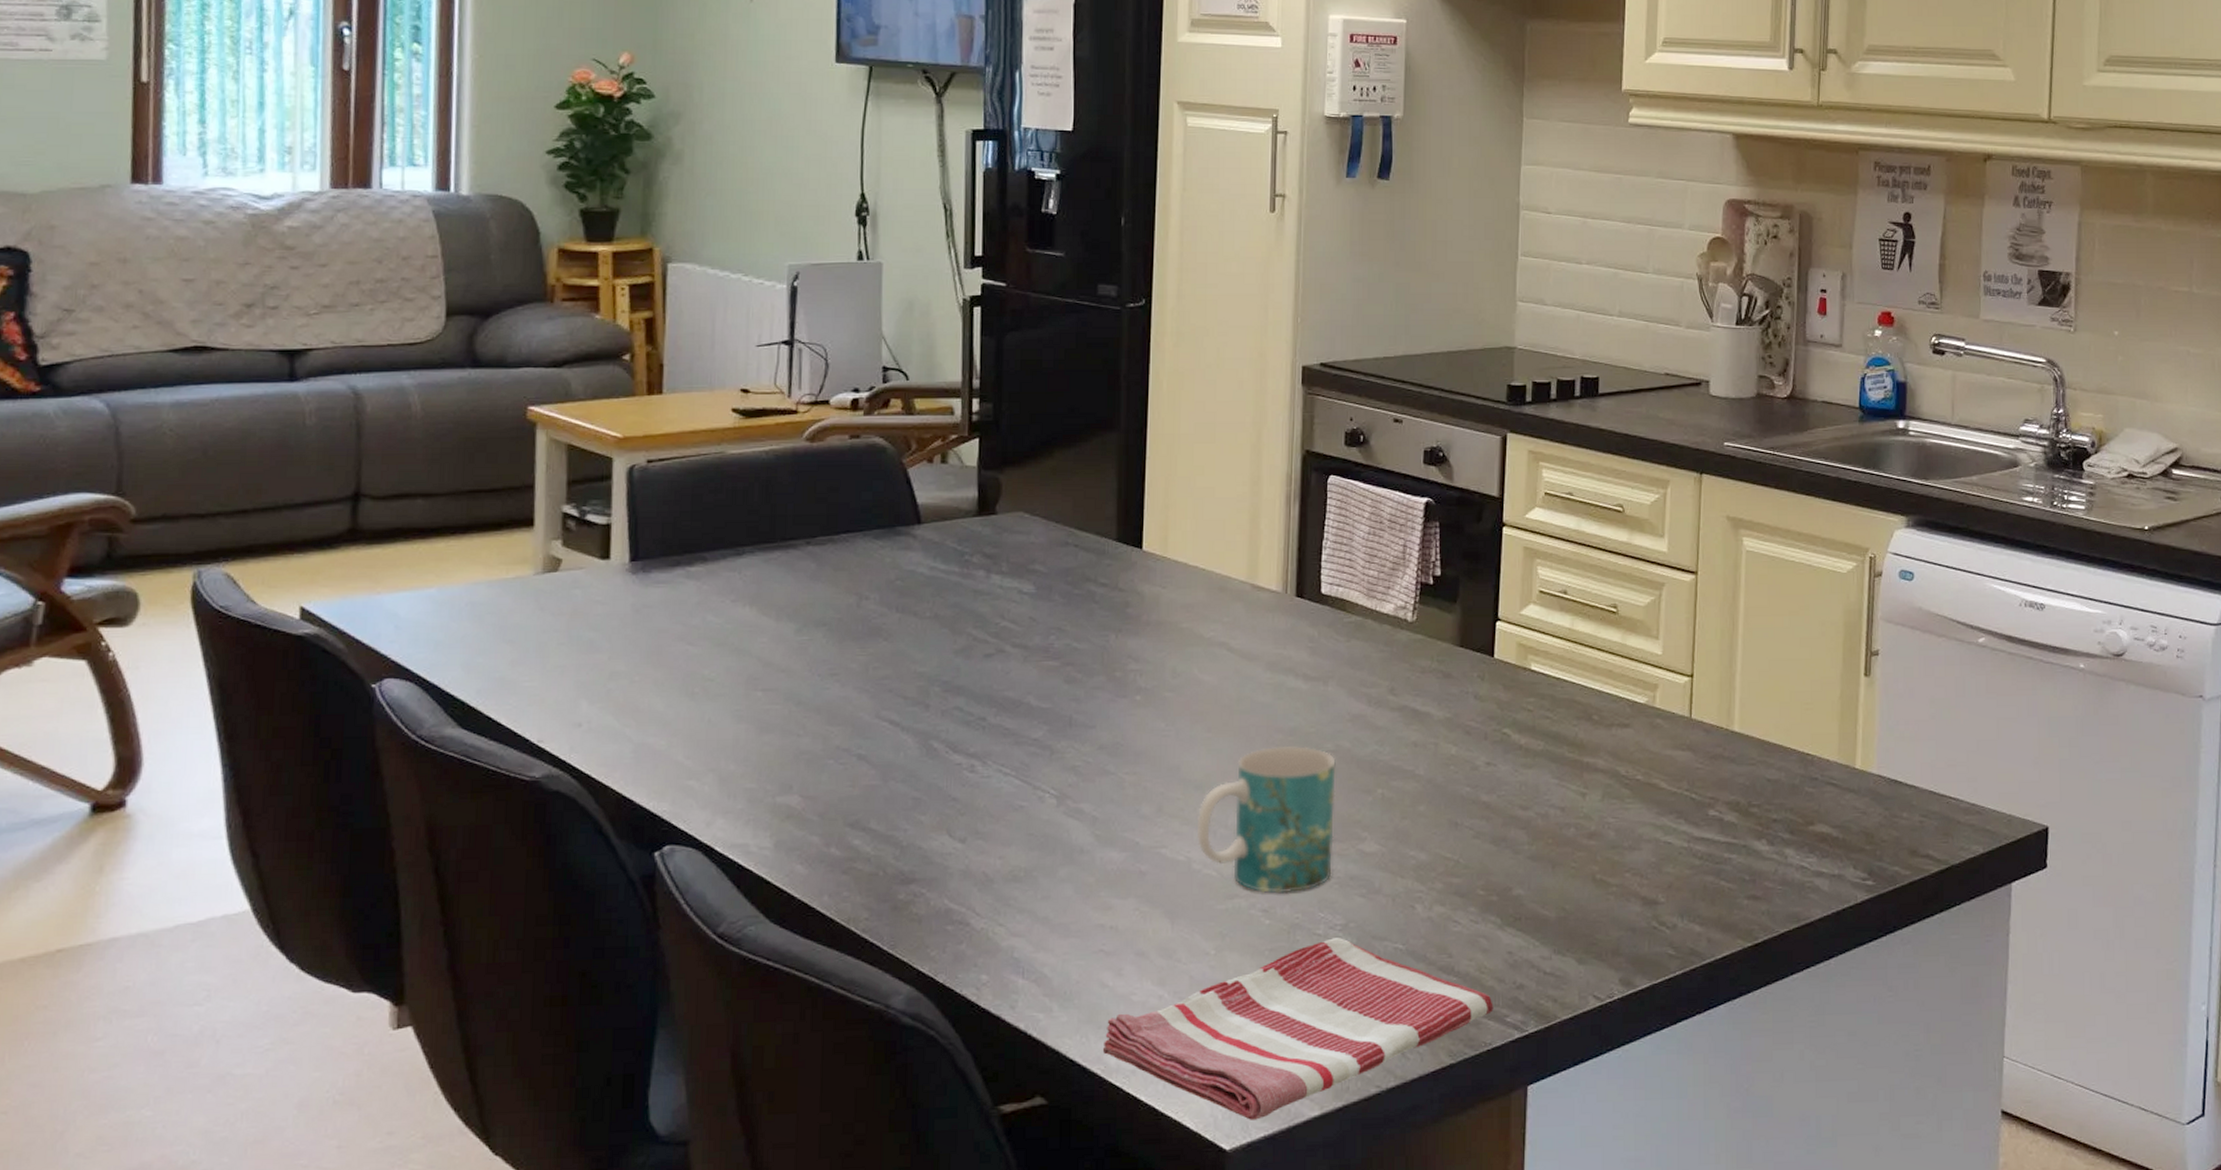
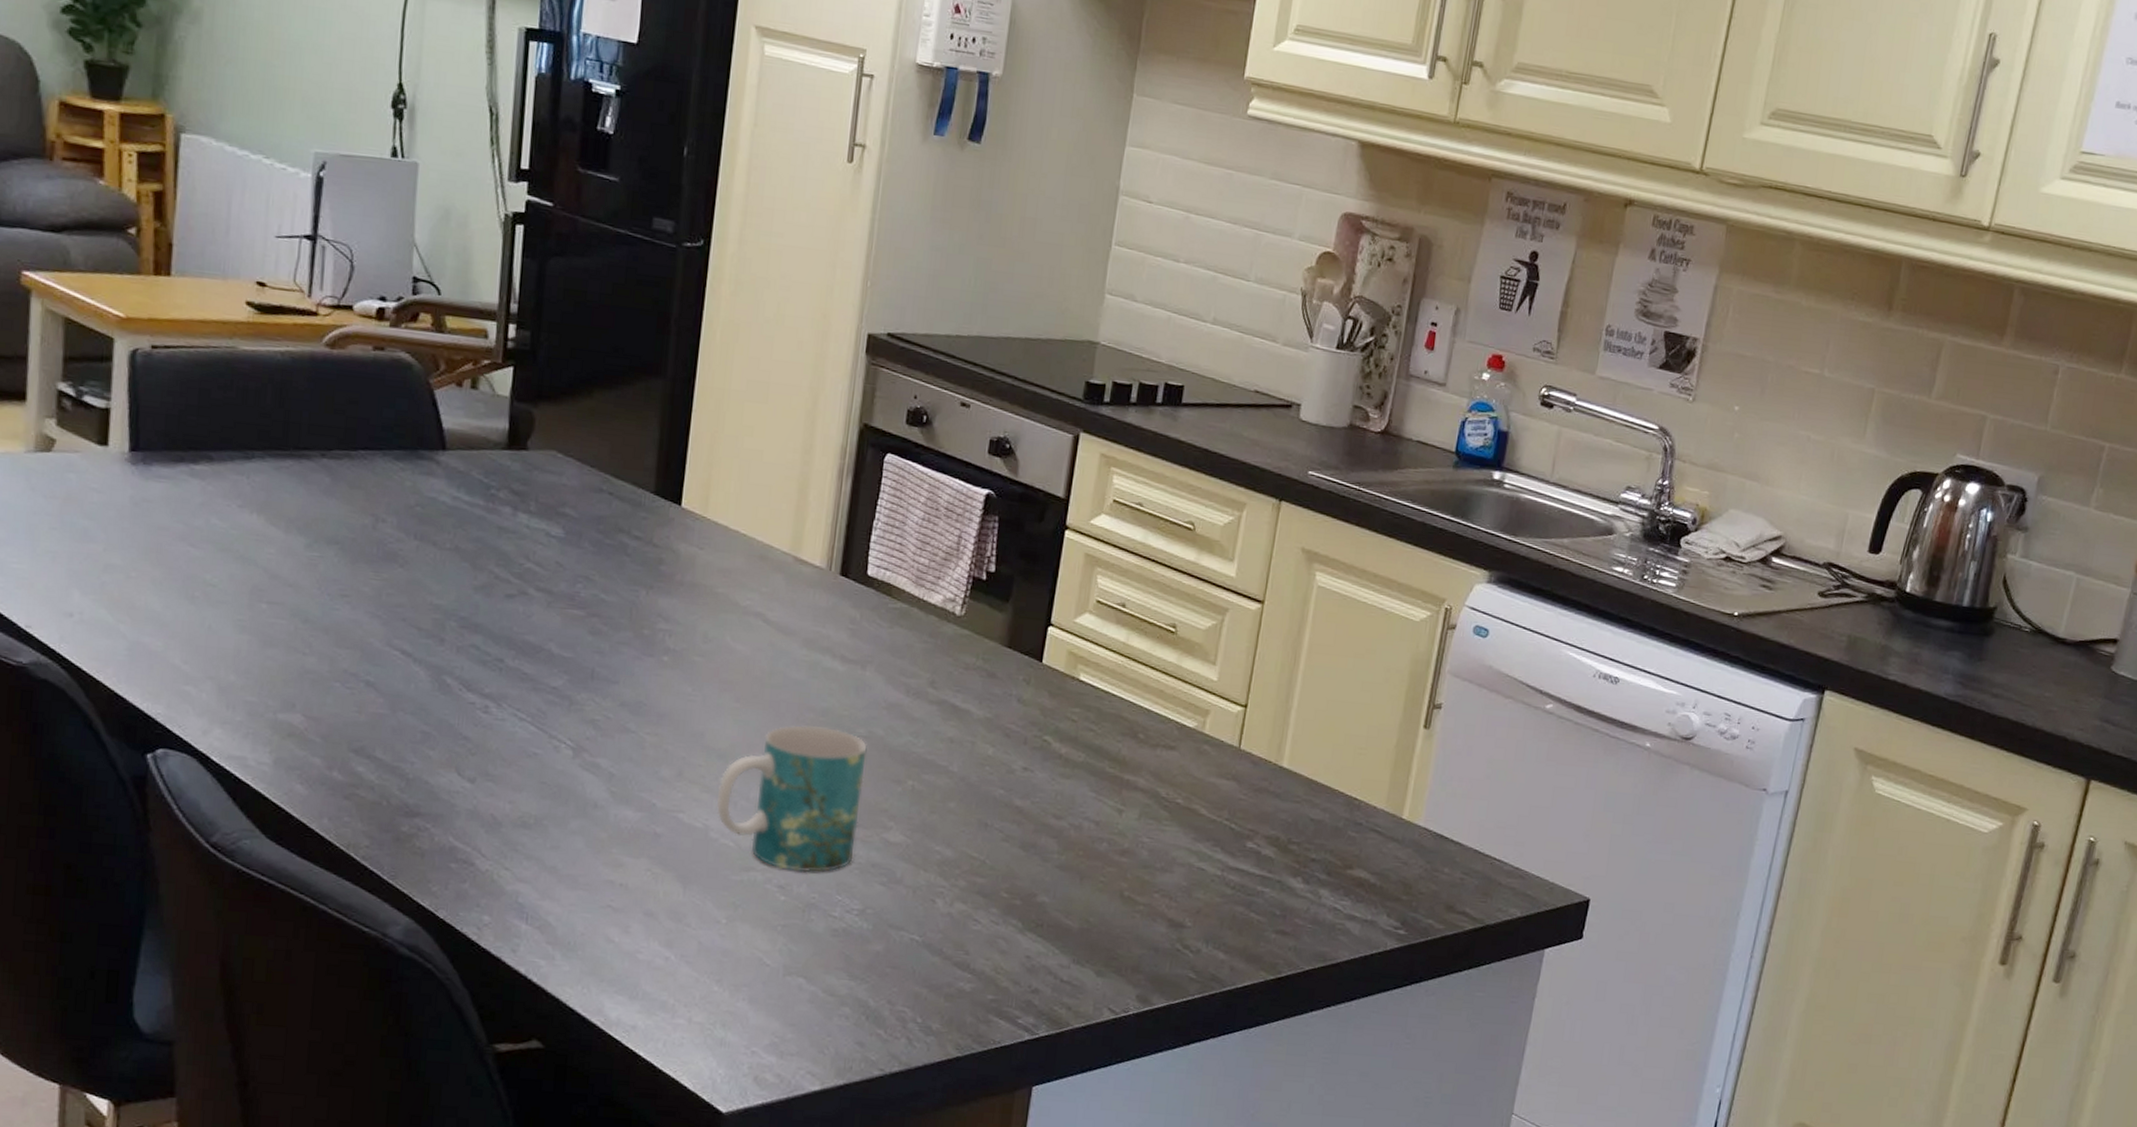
dish towel: present [1102,938,1493,1120] -> none [603,922,1006,1088]

